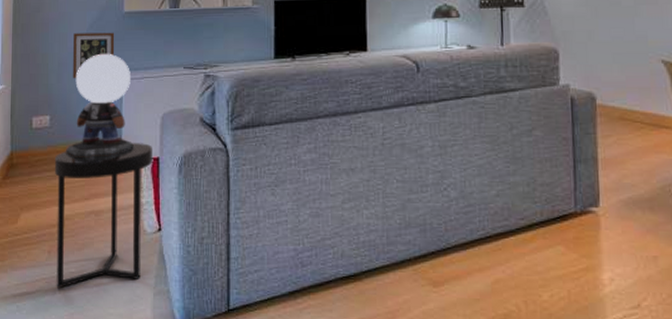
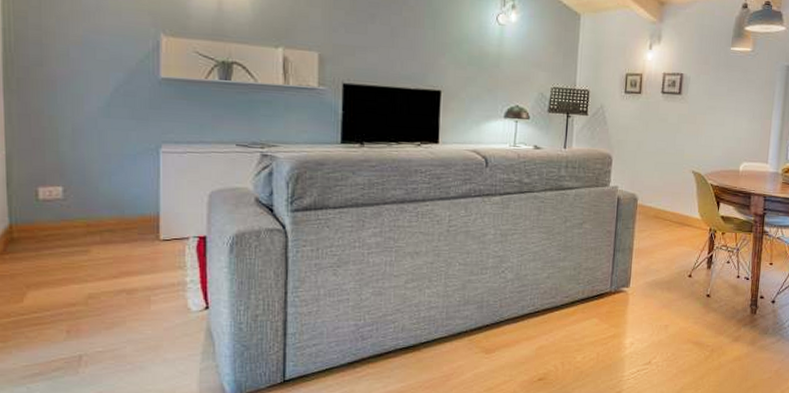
side table: present [54,143,152,289] -> none [71,220,198,368]
table lamp: present [65,54,134,157] -> none [85,122,175,233]
picture frame: present [73,32,115,78] -> none [92,96,149,147]

